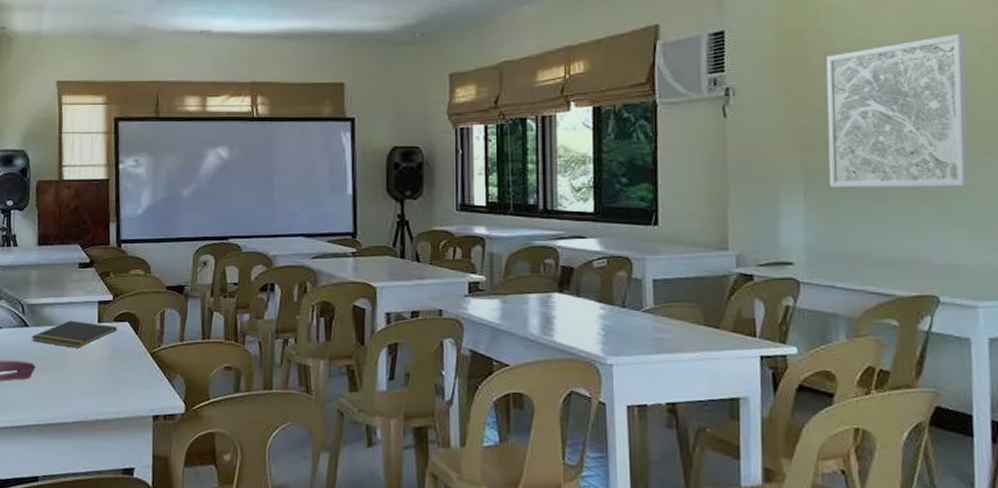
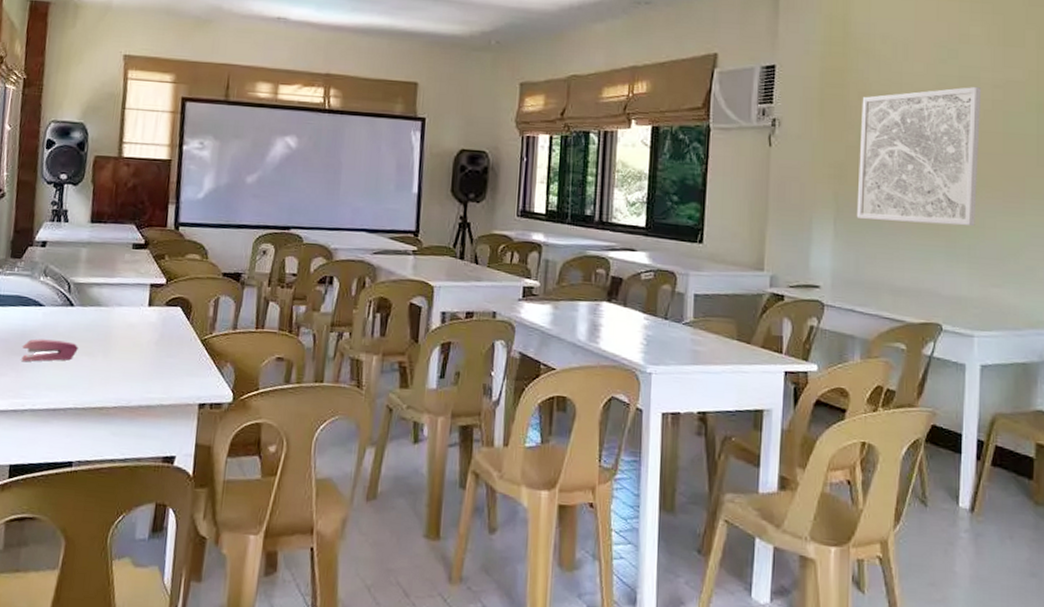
notepad: present [31,320,117,348] -> none [75,302,168,331]

